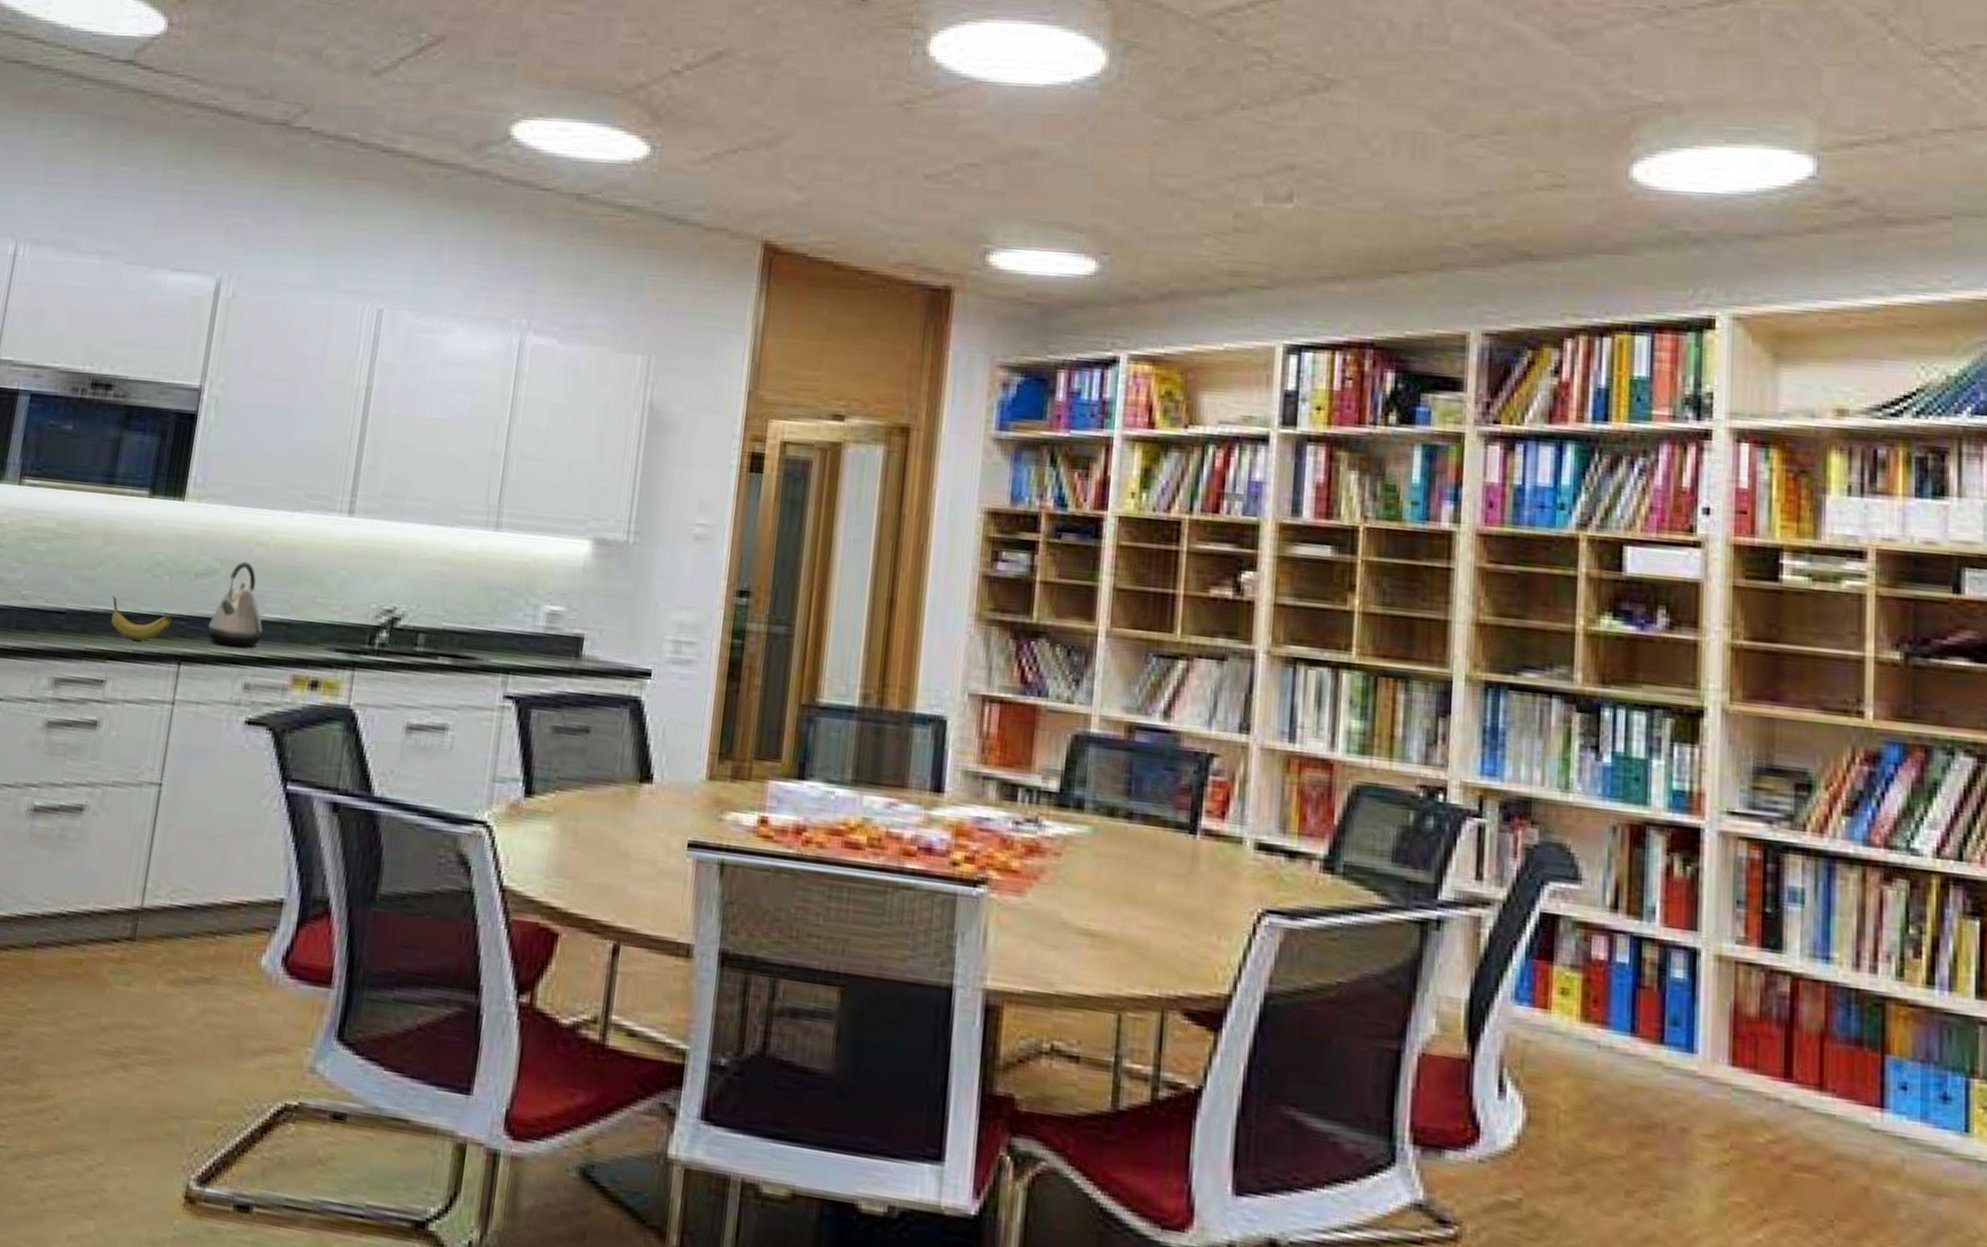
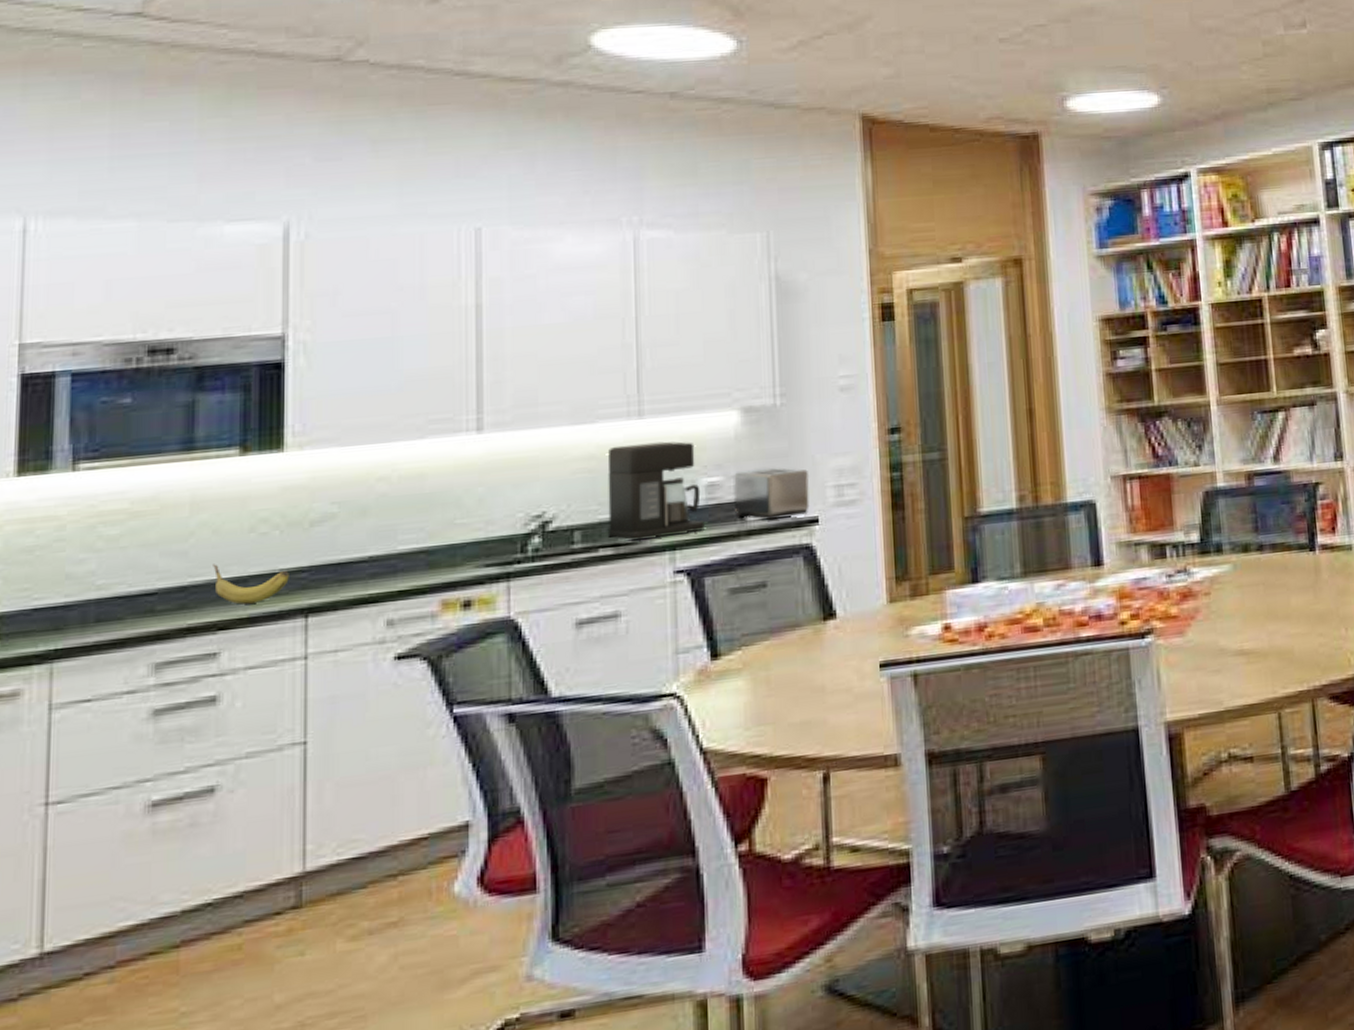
kettle: present [207,562,263,648] -> none [334,499,399,588]
coffee maker: none [450,554,544,660] -> present [608,441,705,541]
toaster: none [571,605,649,665] -> present [734,468,810,520]

